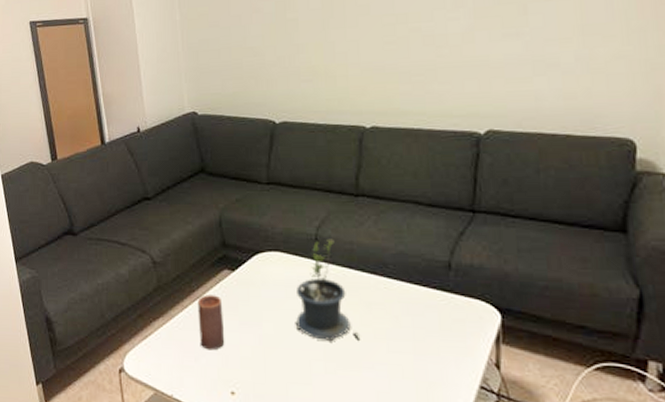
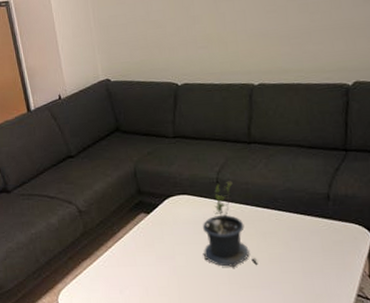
candle: present [197,295,225,351] -> none [119,235,145,283]

